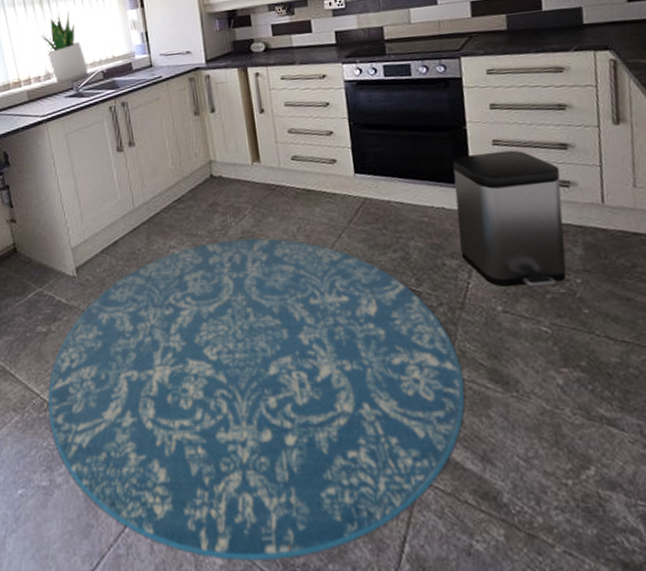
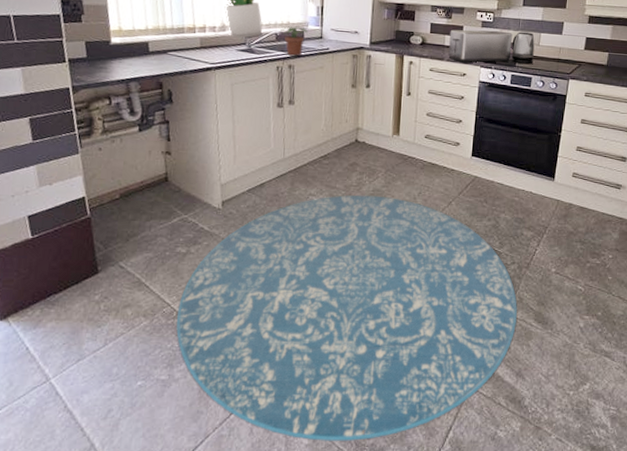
potted plant: none [106,58,136,93] -> present [280,26,308,56]
toaster: none [296,15,377,63] -> present [448,29,513,63]
kettle: none [374,10,408,51] -> present [511,31,535,65]
pedal bin: present [452,150,567,287] -> none [536,155,617,258]

